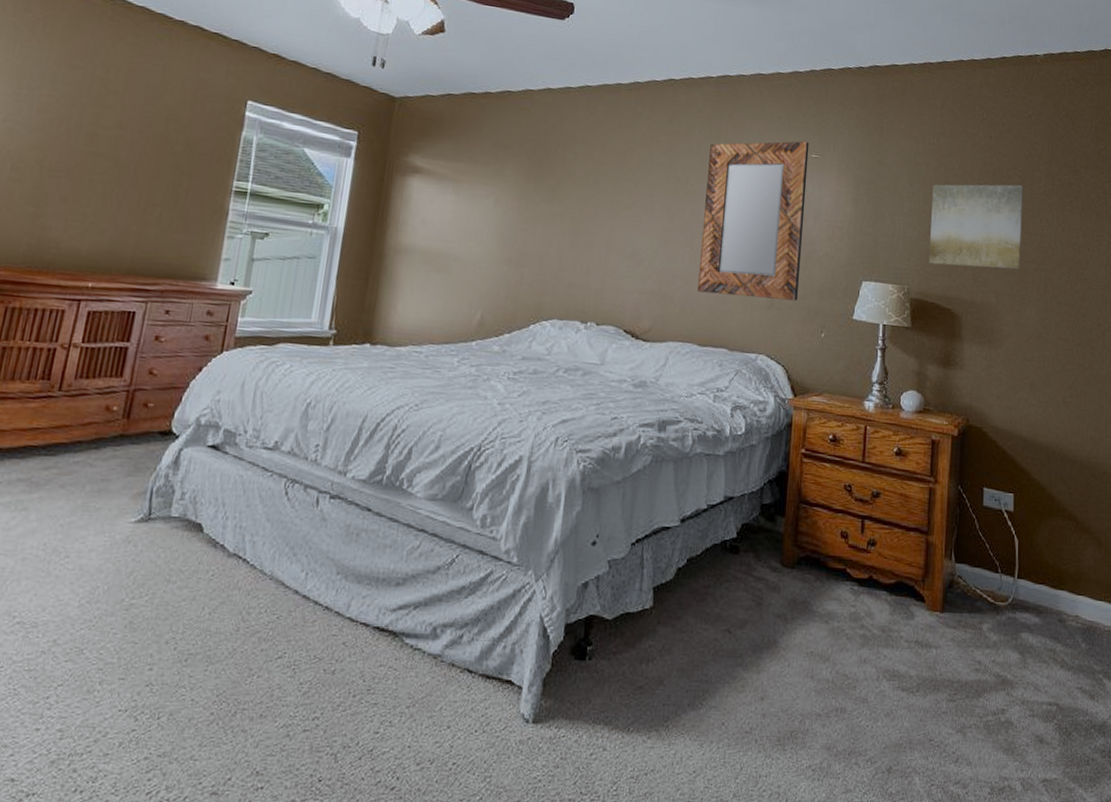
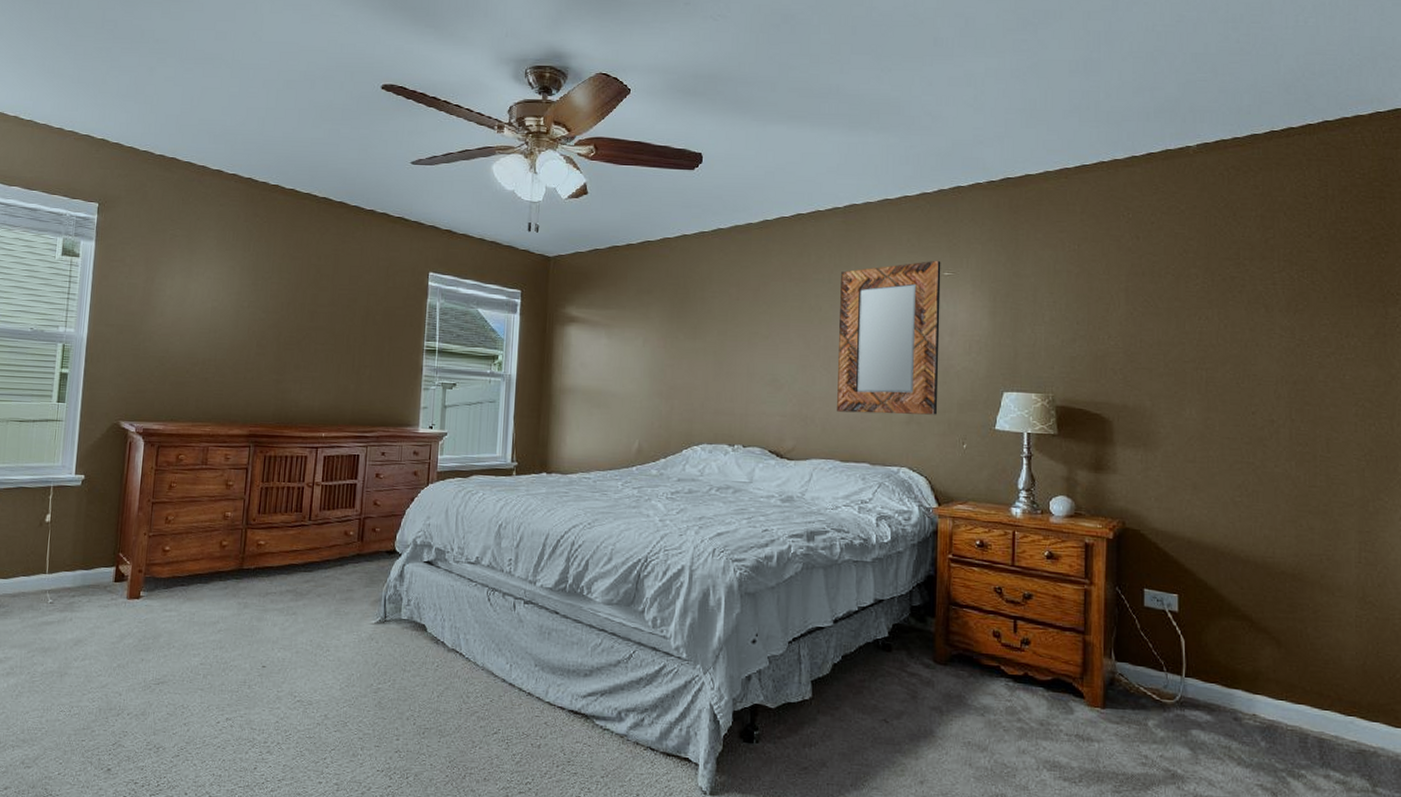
wall art: present [929,184,1023,270] -> none [1075,283,1177,372]

